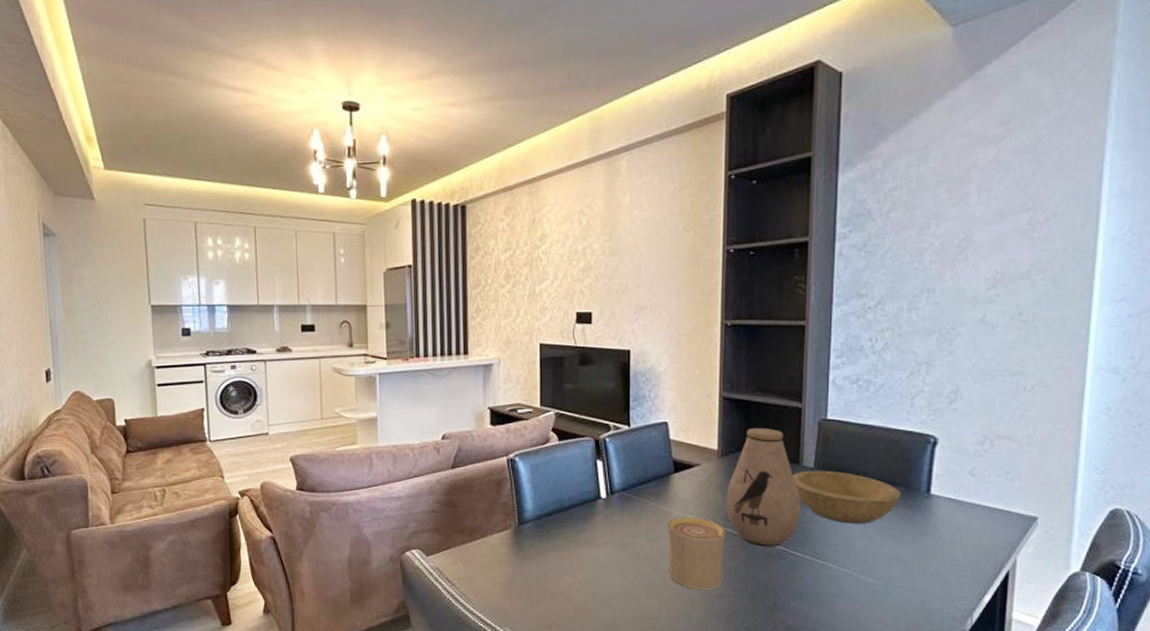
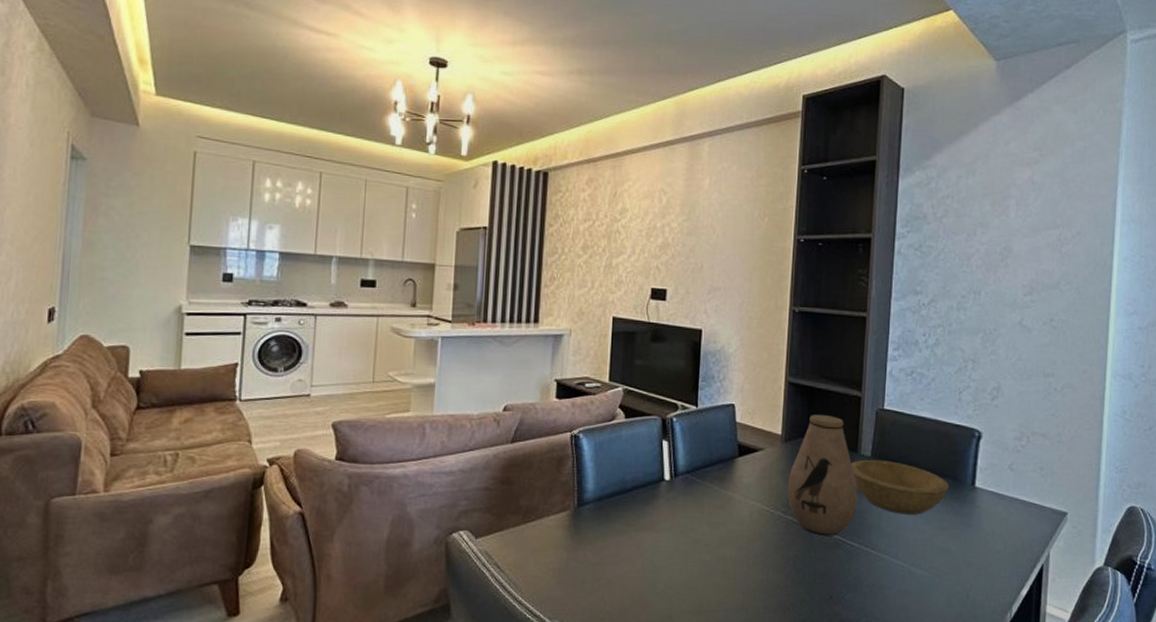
cup: present [668,517,725,591] -> none [728,503,786,581]

